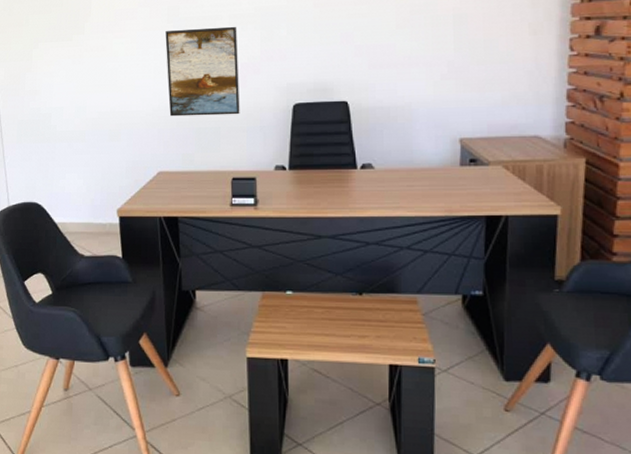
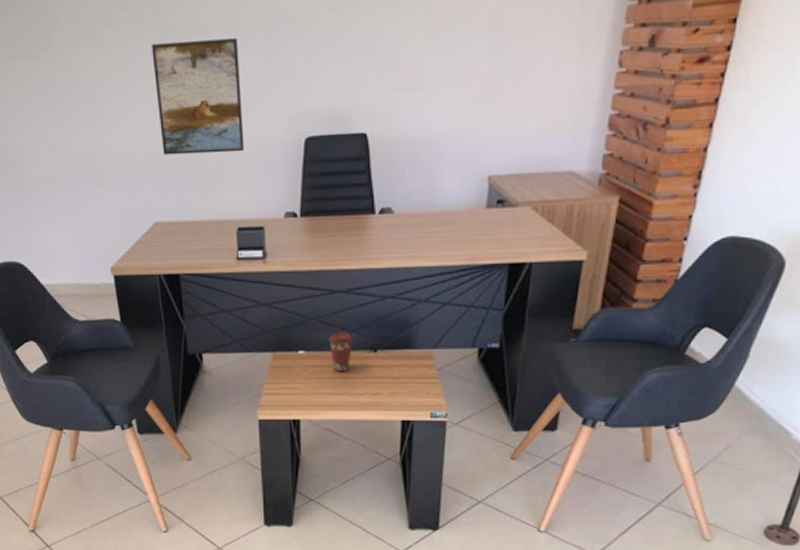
coffee cup: none [315,275,340,314] -> present [329,332,354,372]

